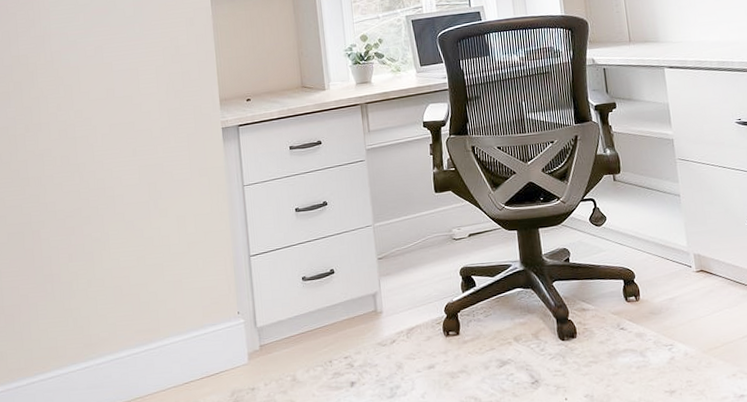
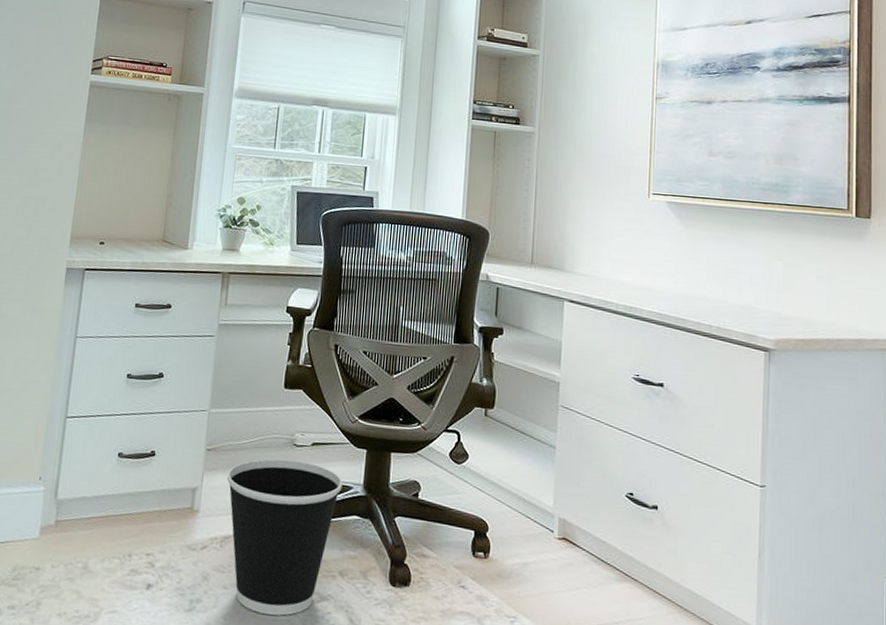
wastebasket: none [400,251,503,387] -> present [226,459,343,616]

